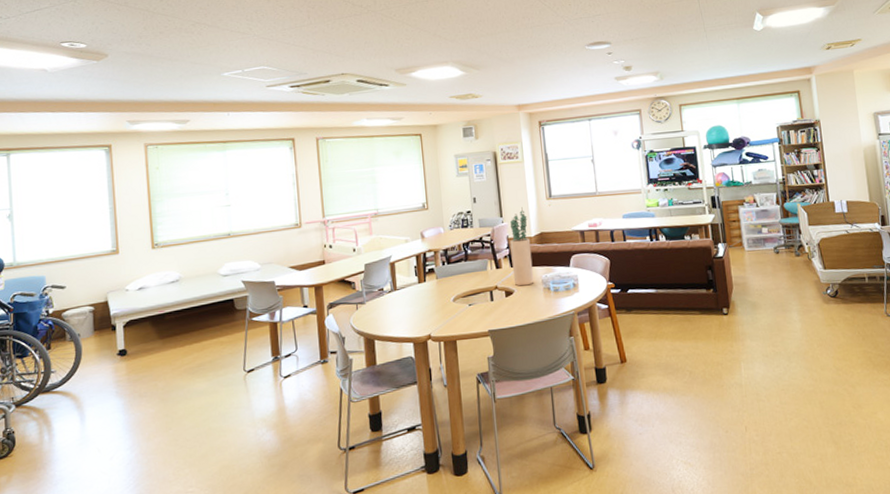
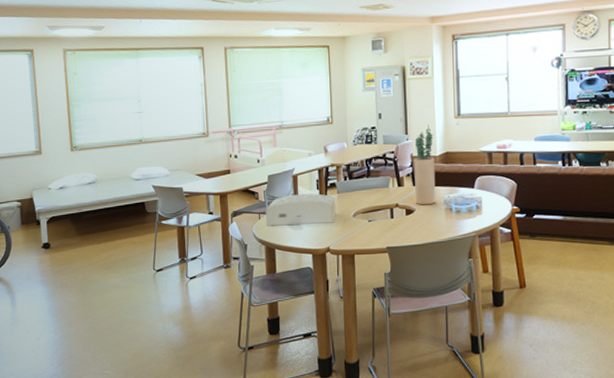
tissue dispenser: none [363,280,436,317] -> present [266,193,336,226]

